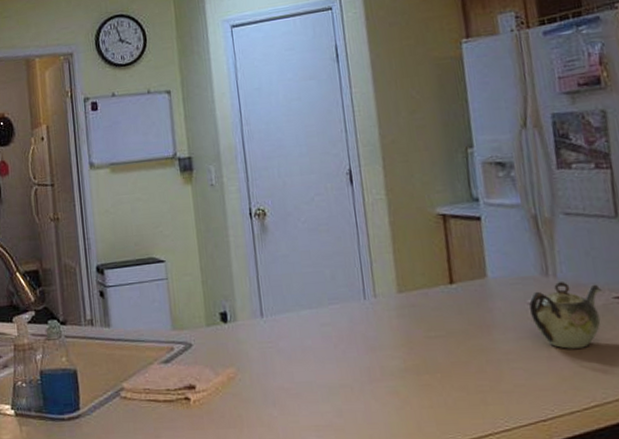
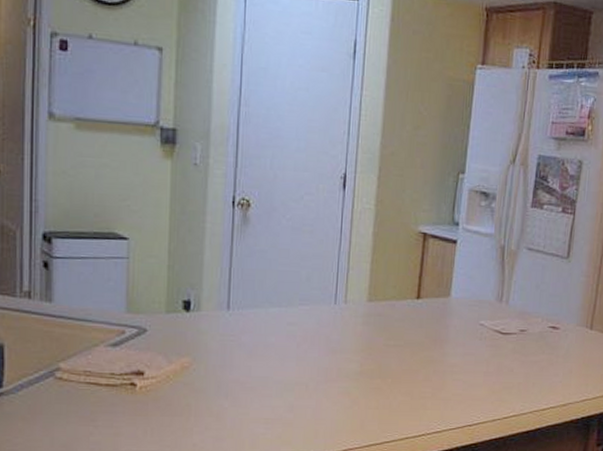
teapot: present [529,282,602,349] -> none [480,308,541,367]

